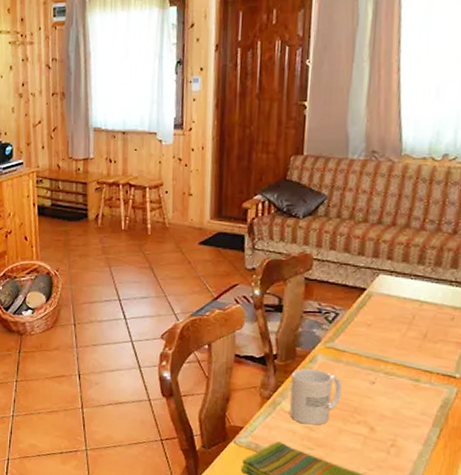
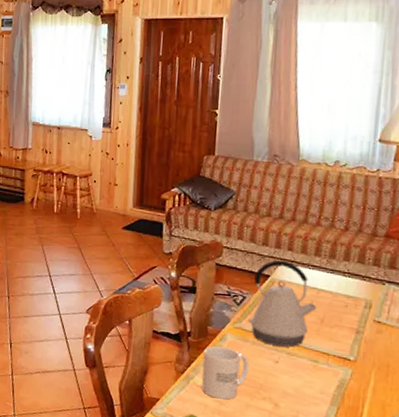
kettle: none [340,271,420,366] -> present [247,260,318,347]

